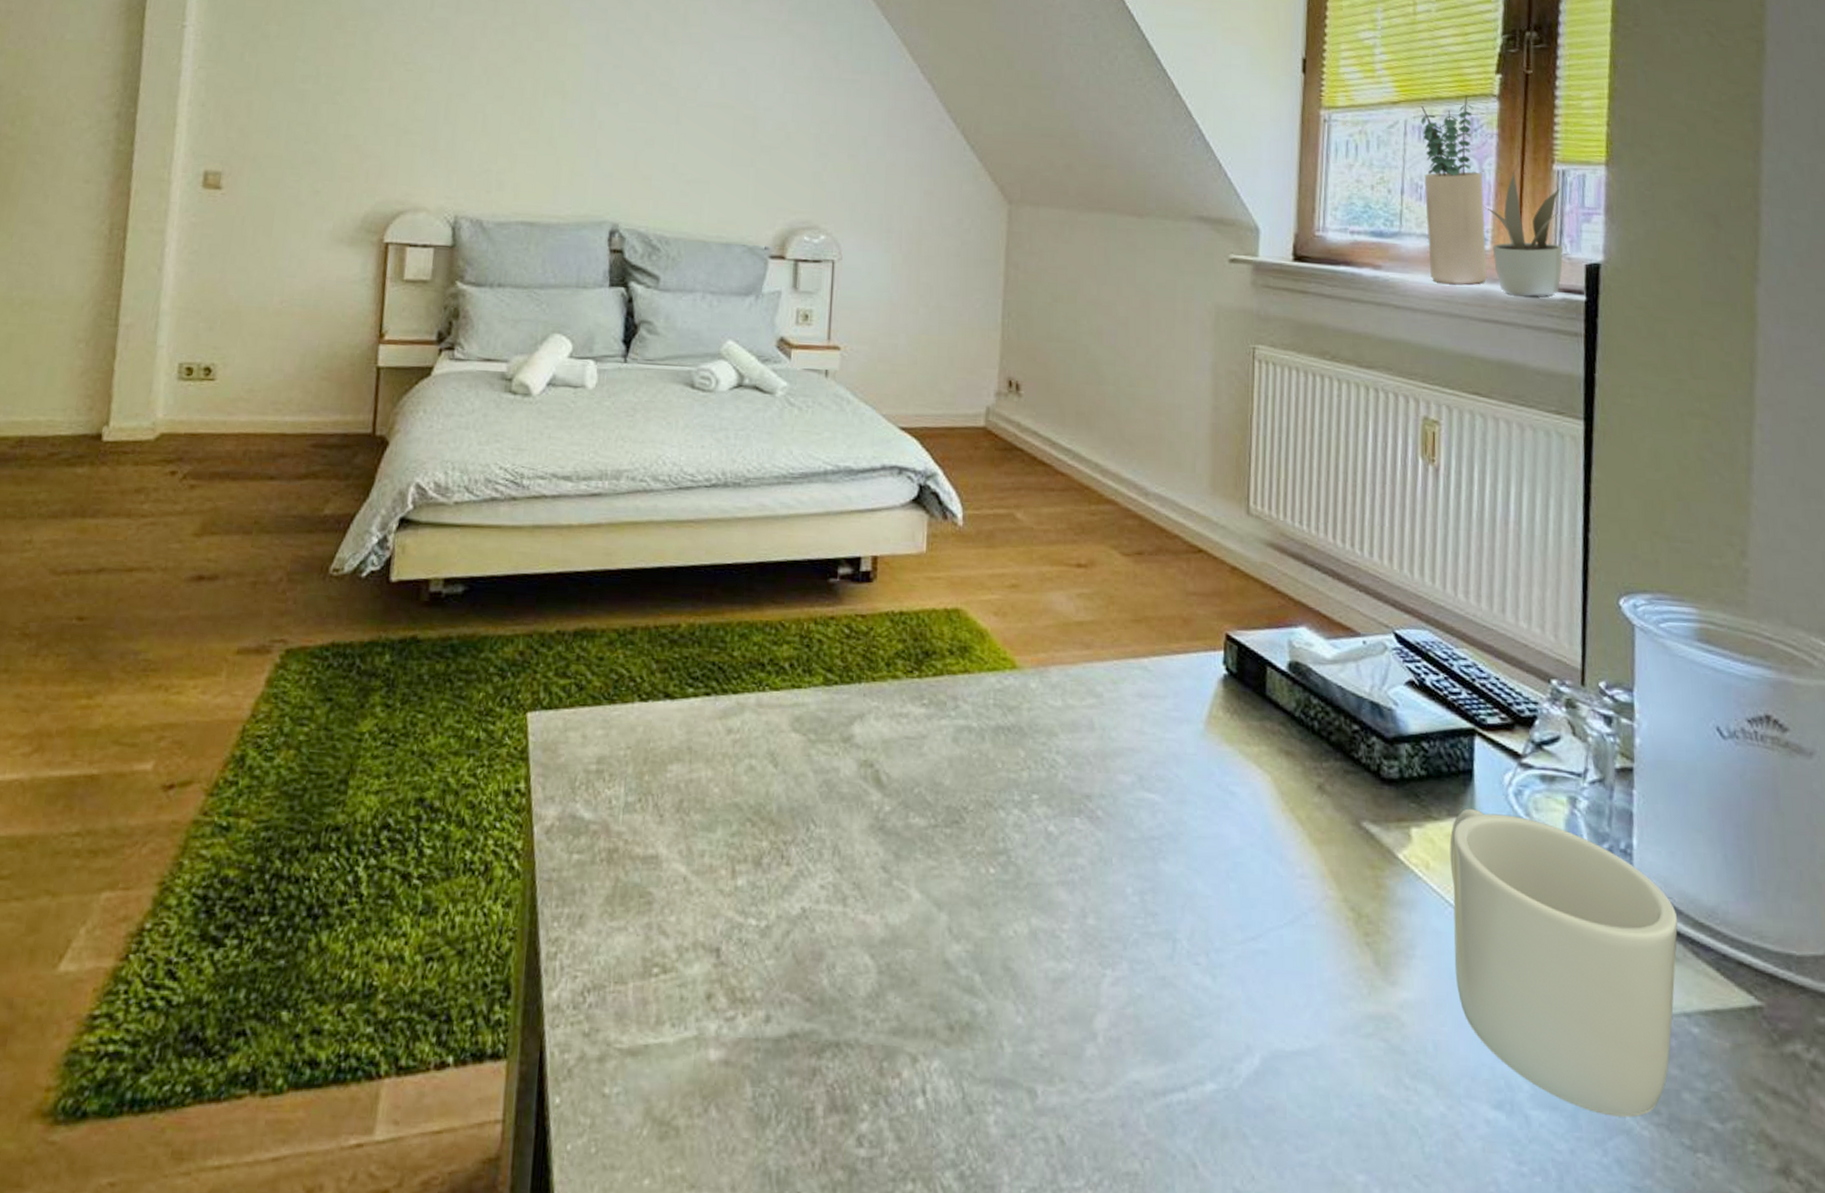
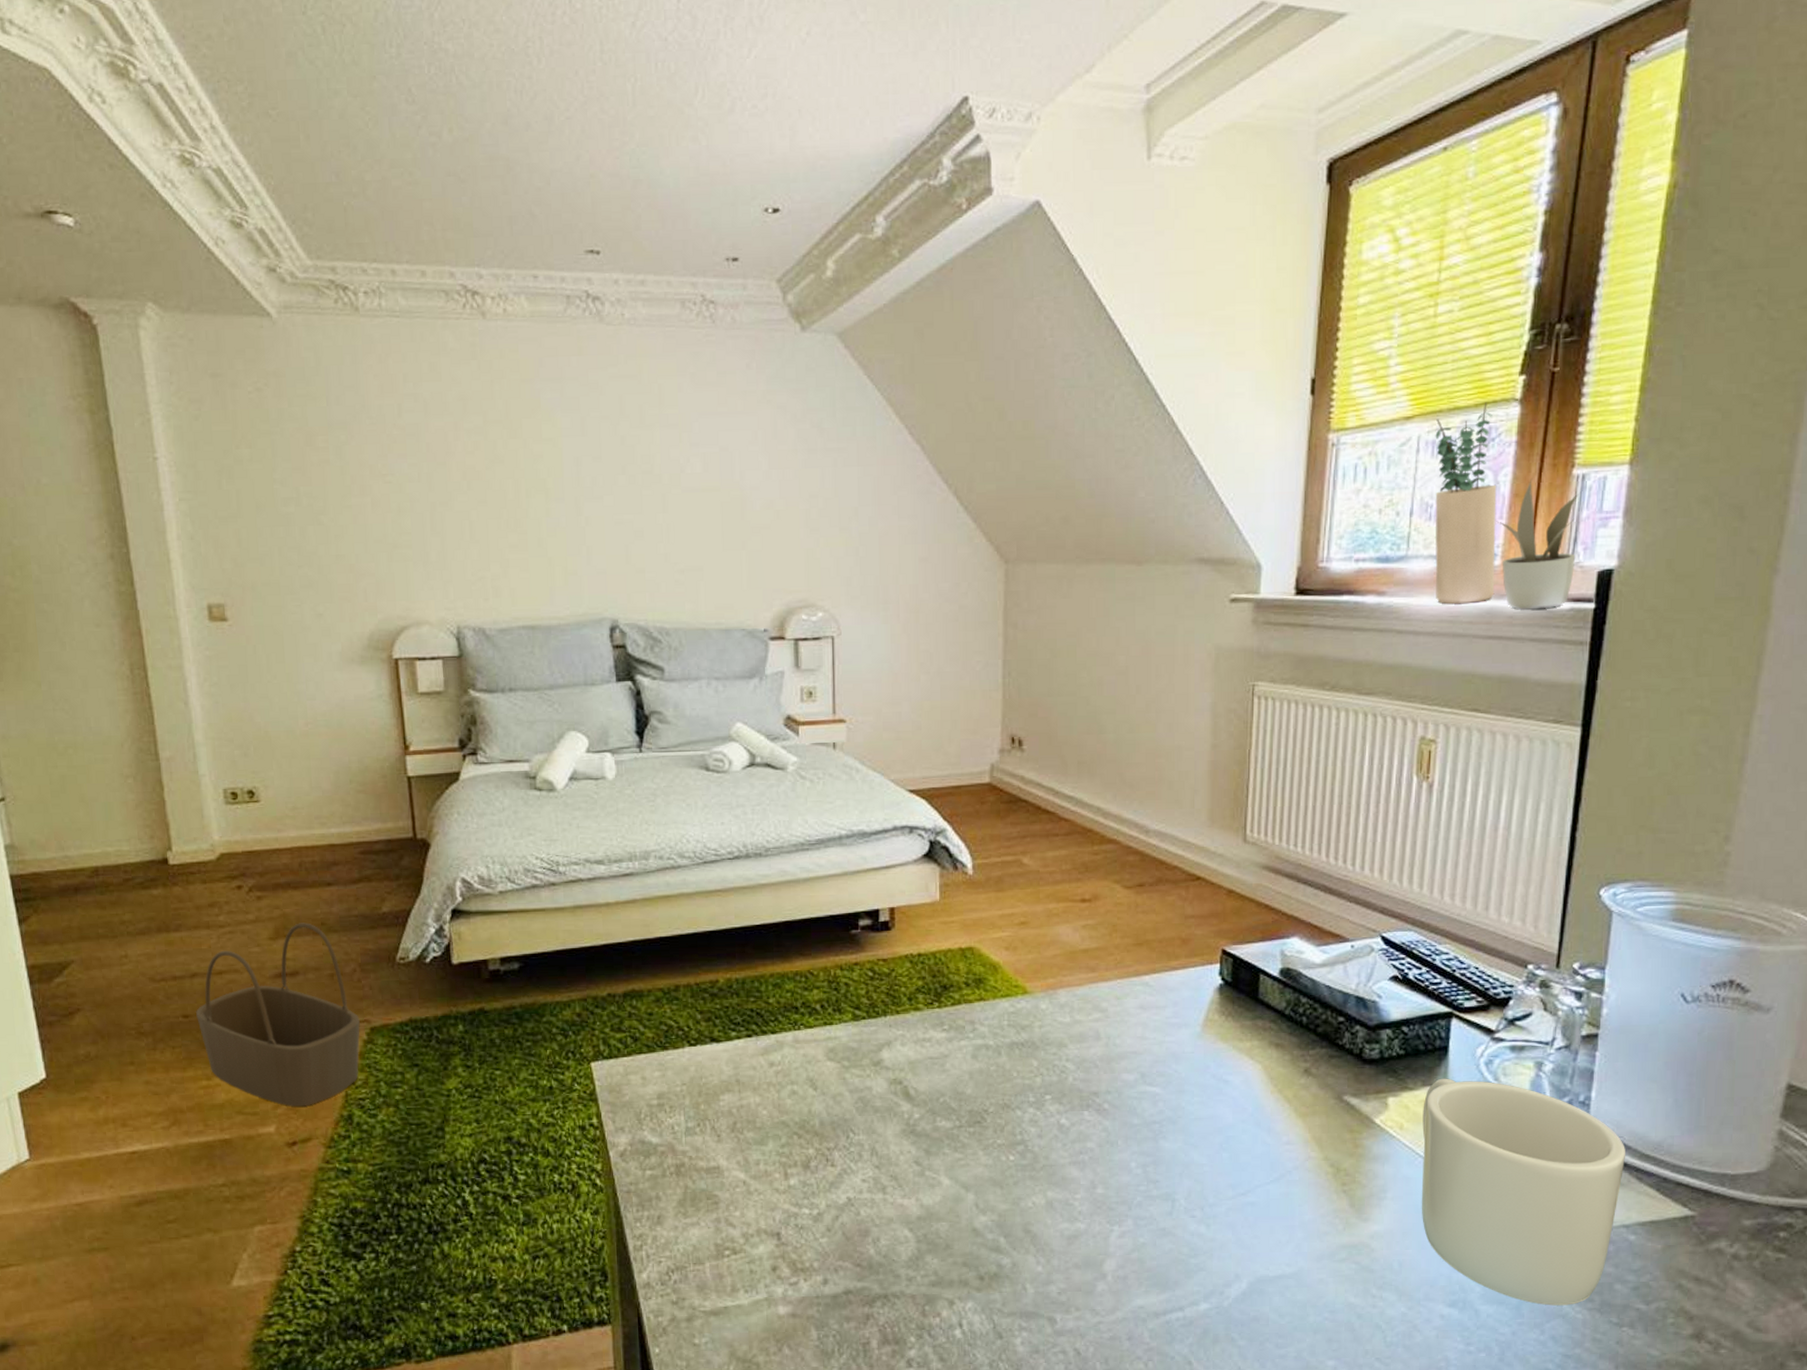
basket: none [92,519,276,741] -> present [196,922,360,1107]

